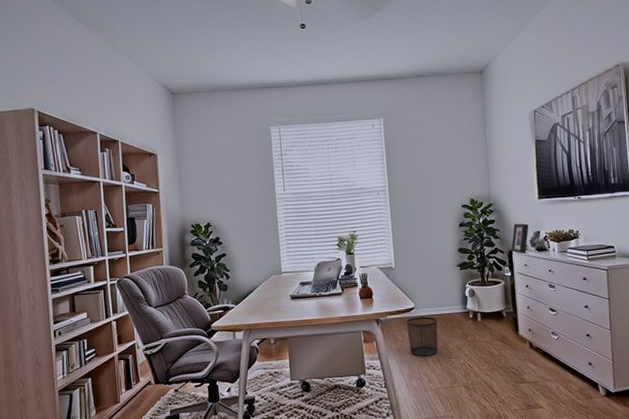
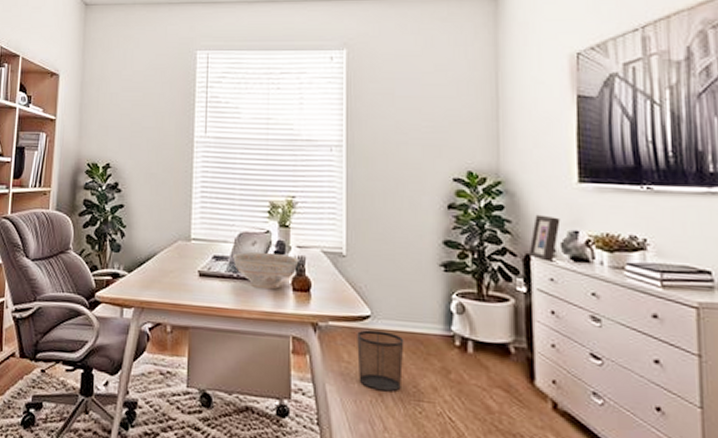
decorative bowl: none [315,274,363,302] -> present [233,252,299,290]

